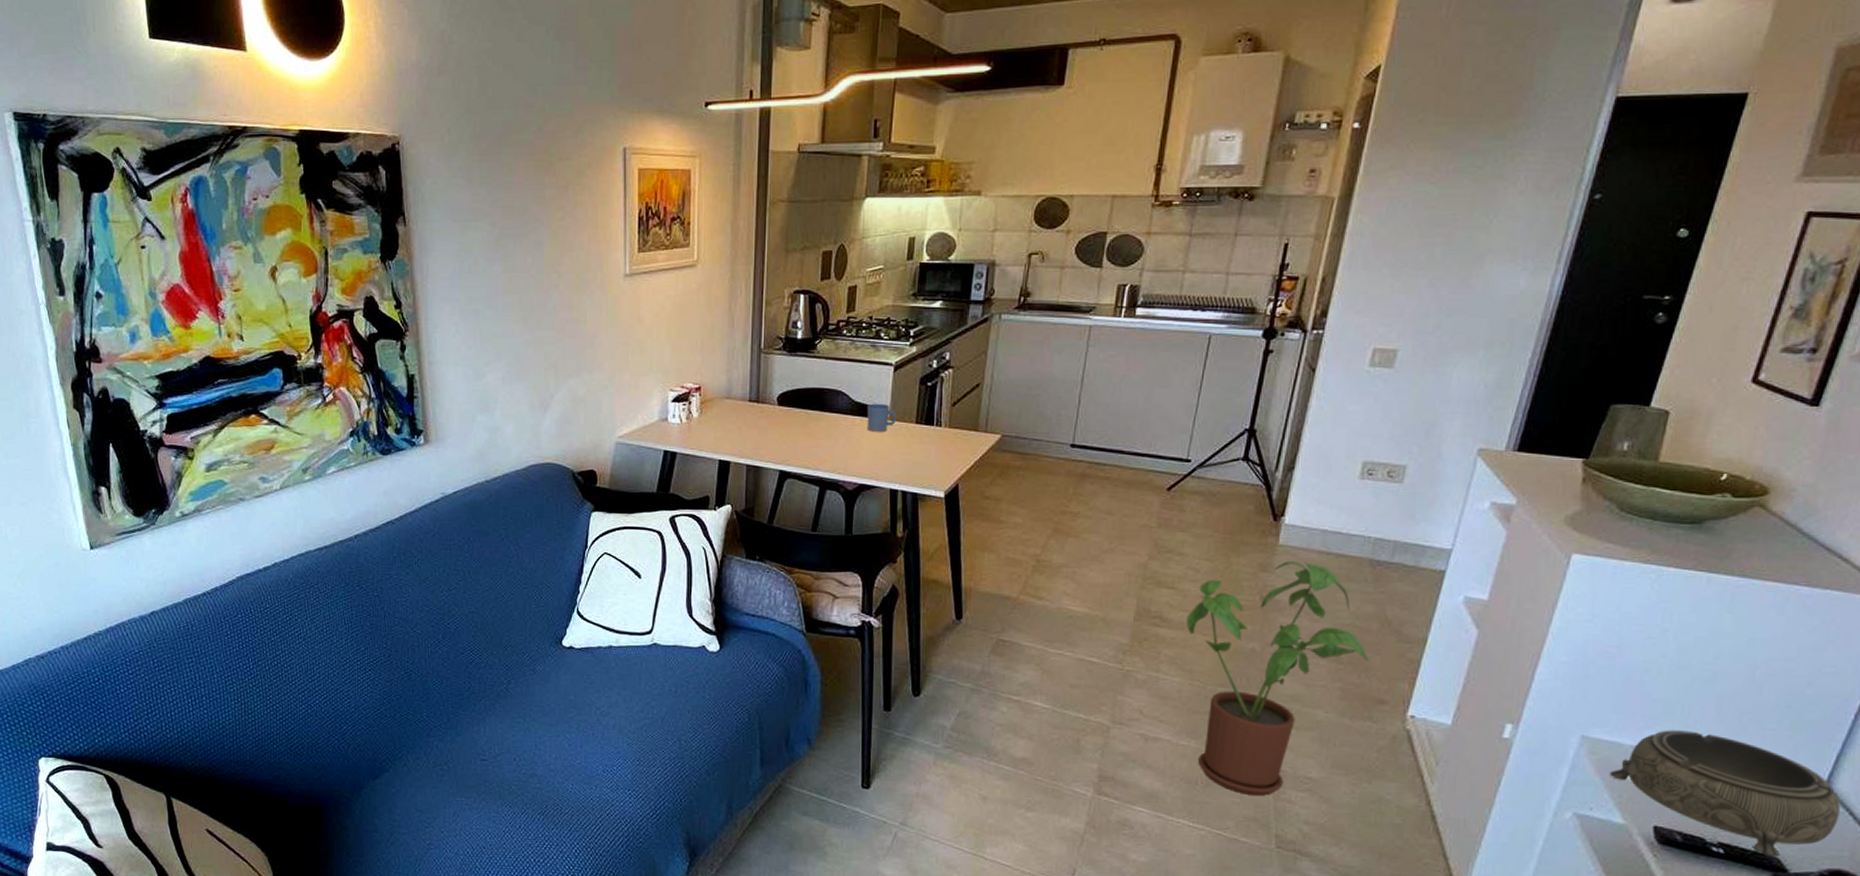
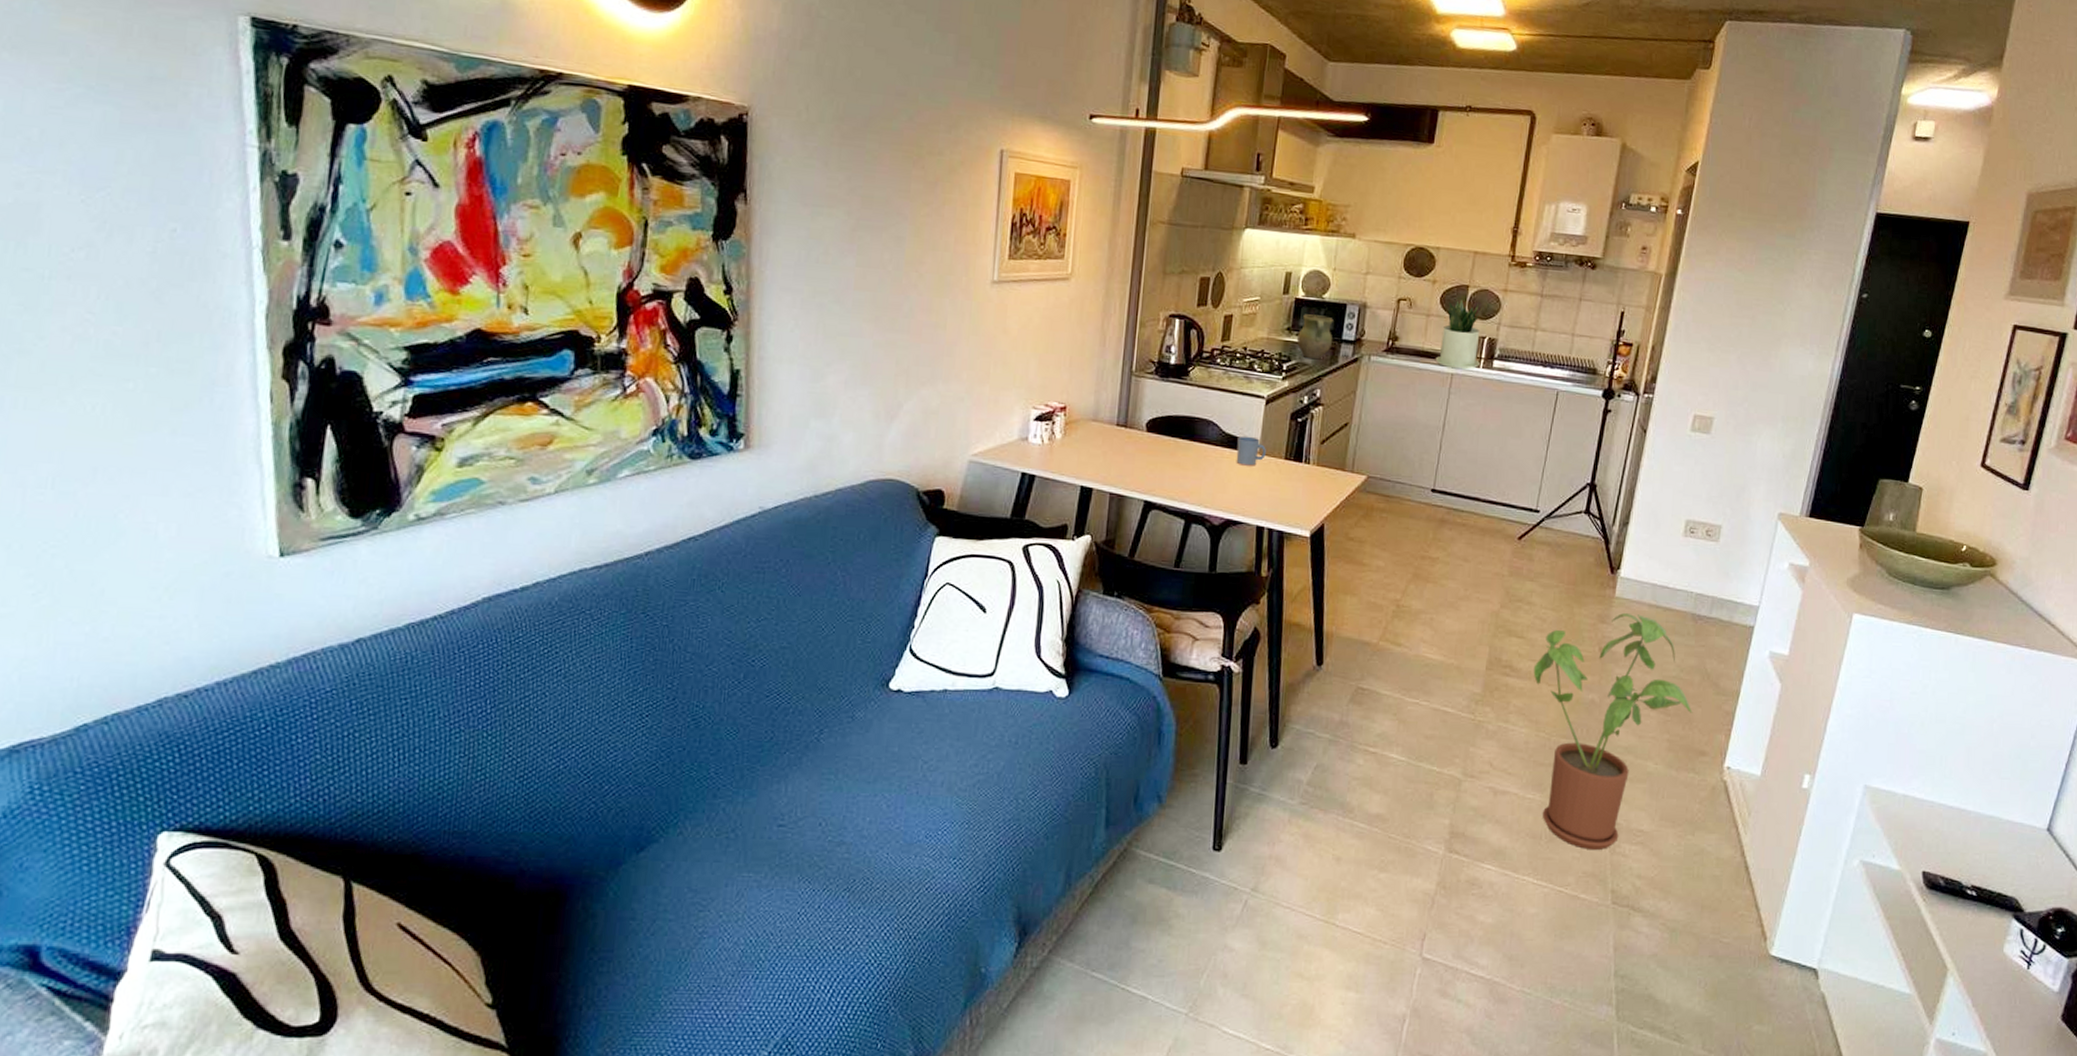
ceramic jug: none [924,278,961,323] -> present [1297,314,1333,360]
planter: none [1071,247,1124,320] -> present [1435,299,1483,370]
decorative bowl: present [1609,730,1841,857] -> none [1887,779,2059,898]

